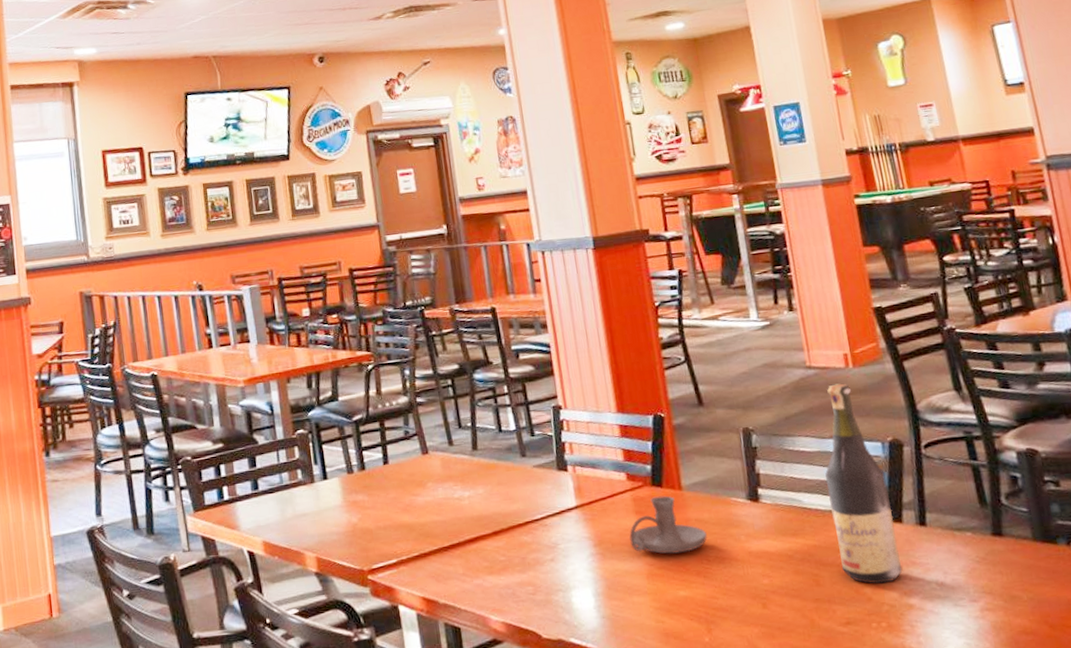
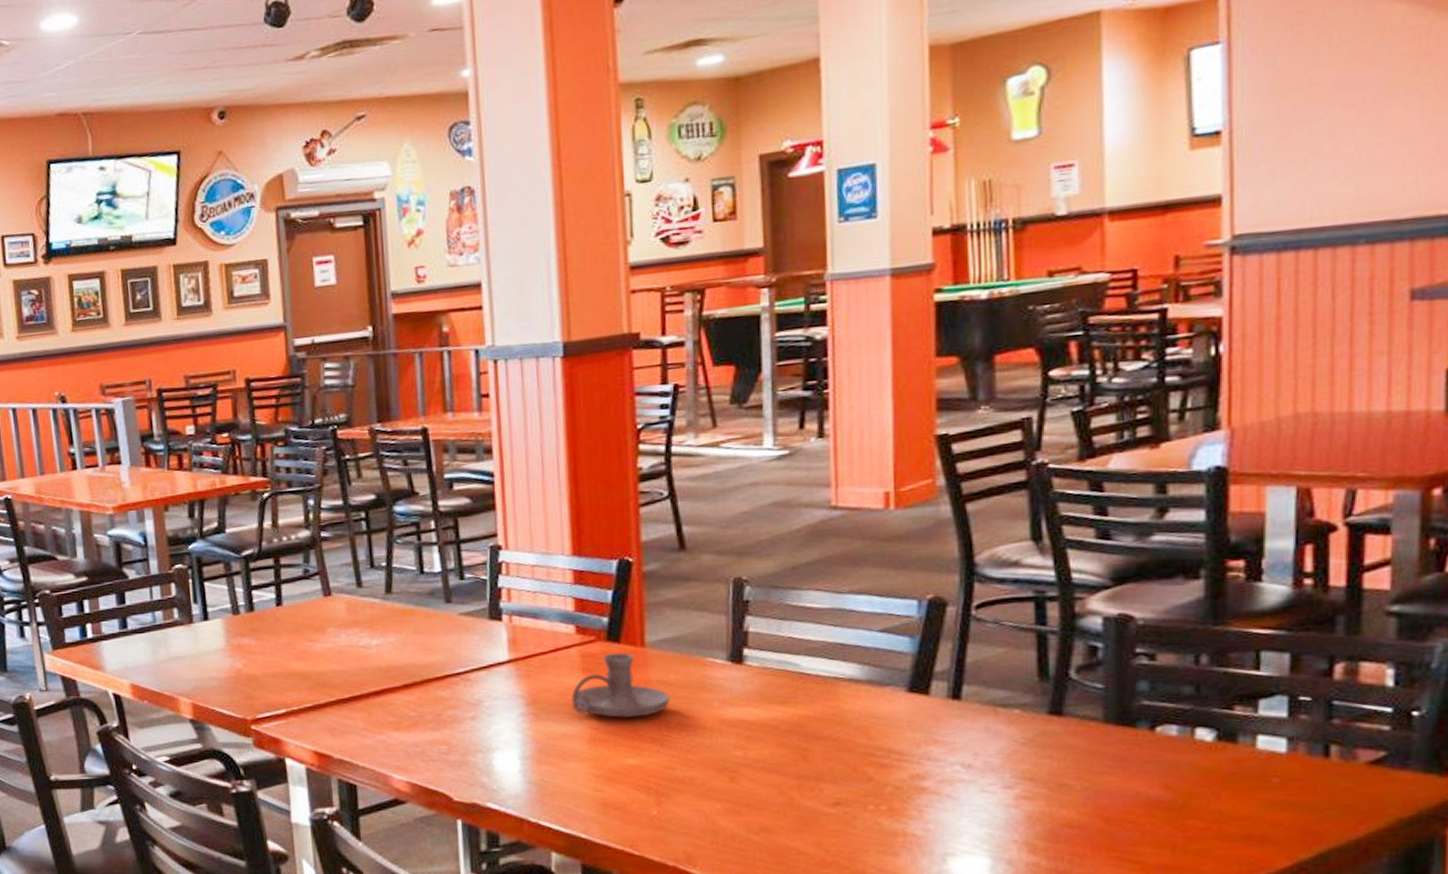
wine bottle: present [825,383,903,584] -> none [835,528,920,763]

